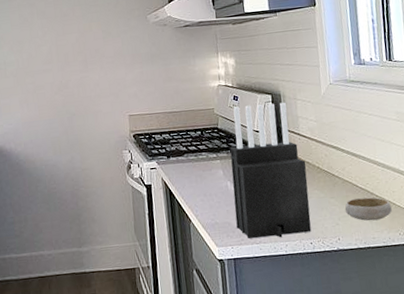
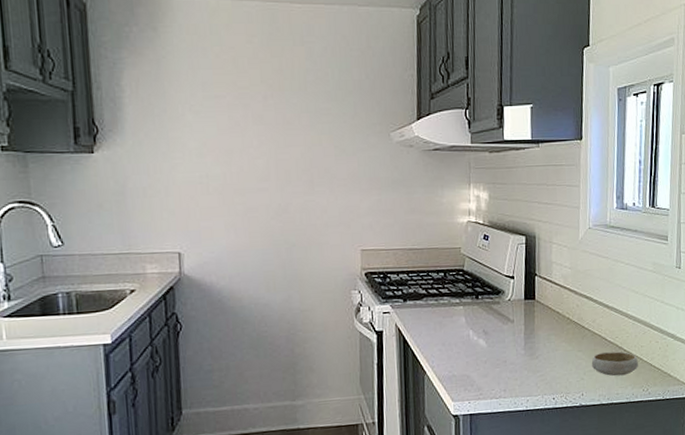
knife block: present [229,102,312,238] -> none [475,245,556,393]

